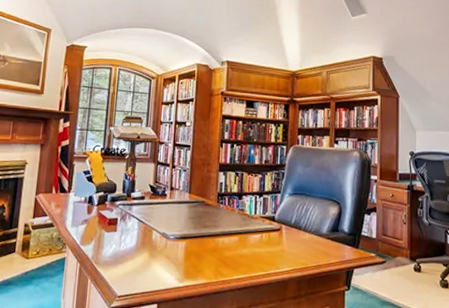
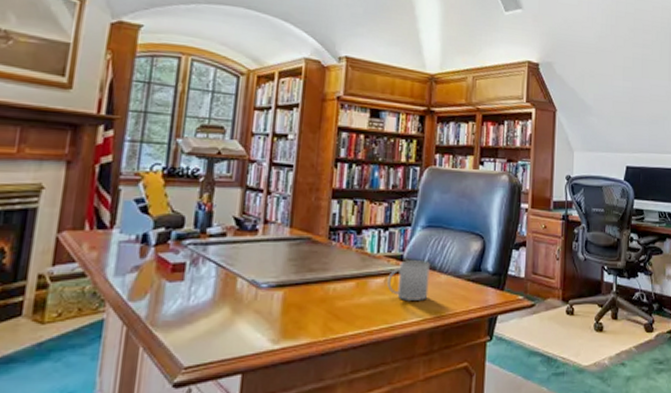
mug: none [263,221,296,255] -> present [387,260,430,302]

